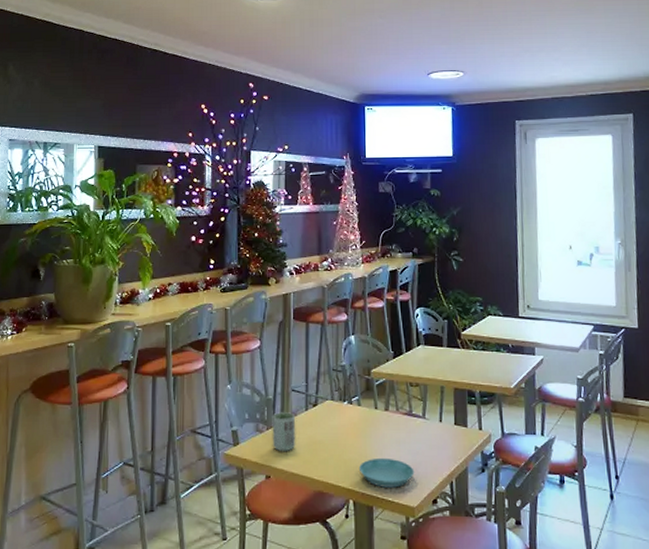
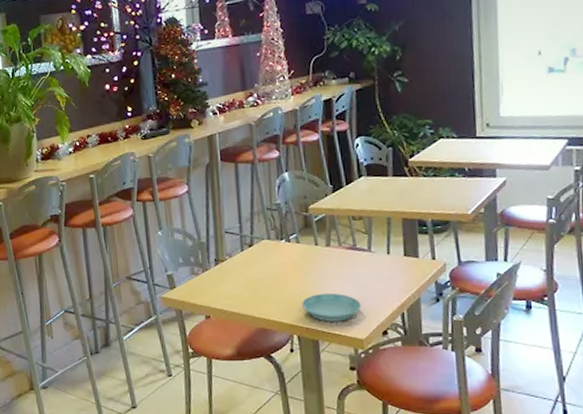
cup: present [272,412,296,452] -> none [206,254,234,293]

